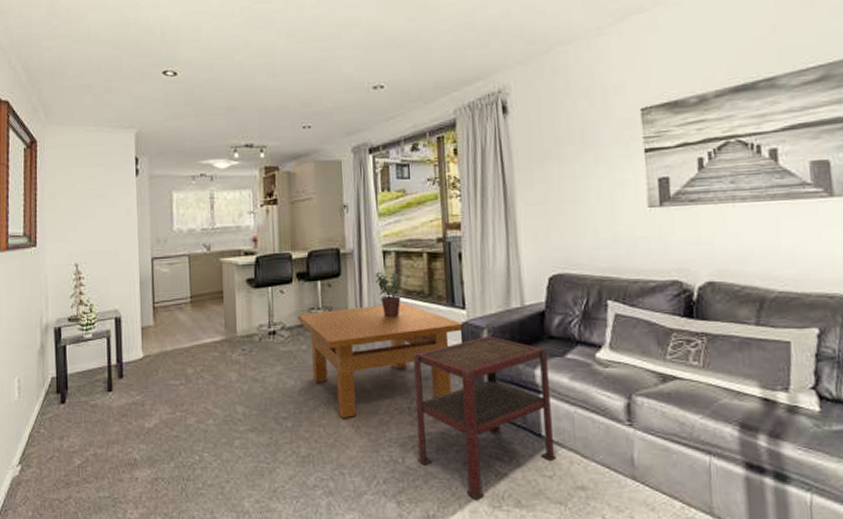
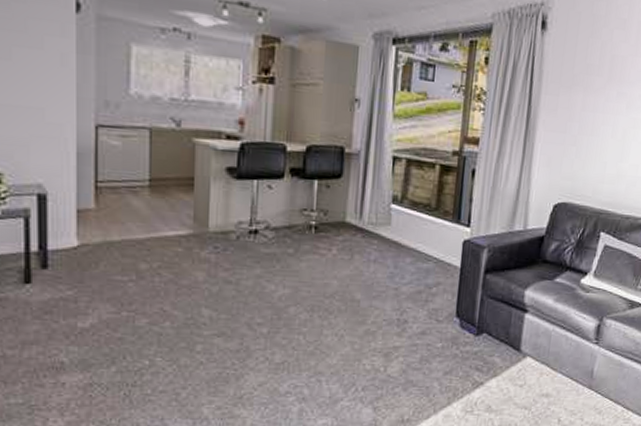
table: present [297,303,466,419] -> none [285,213,467,328]
potted plant: present [374,271,401,318] -> none [380,178,408,228]
side table: present [413,335,557,499] -> none [400,254,539,405]

